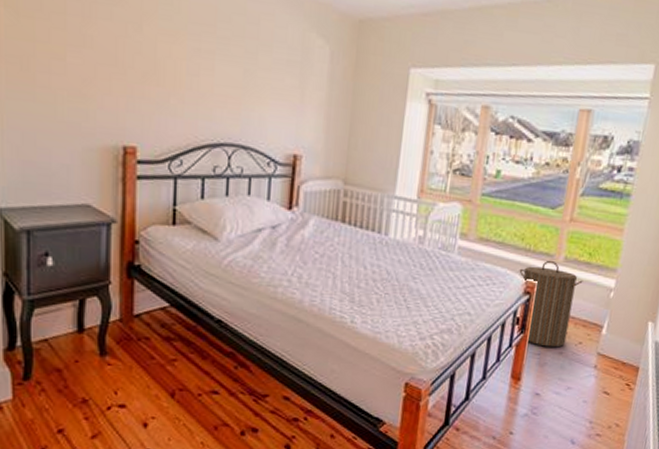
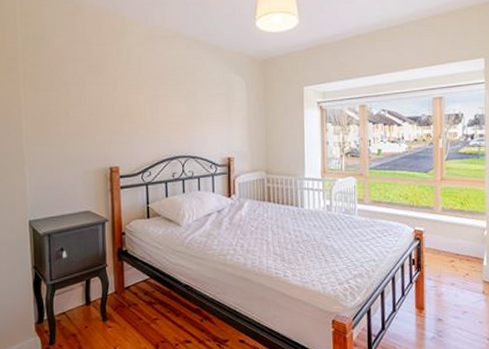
laundry hamper: present [519,260,583,348] -> none [408,211,460,280]

